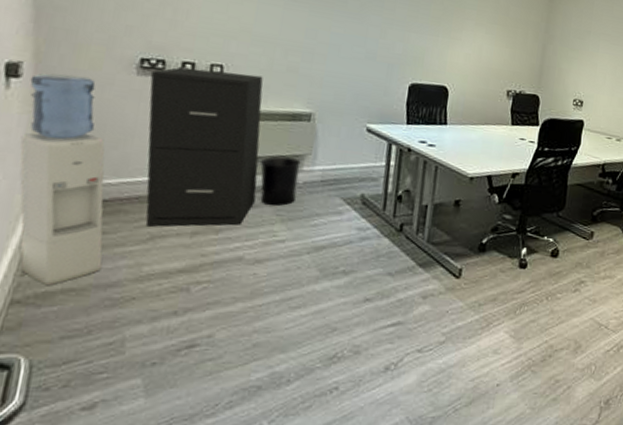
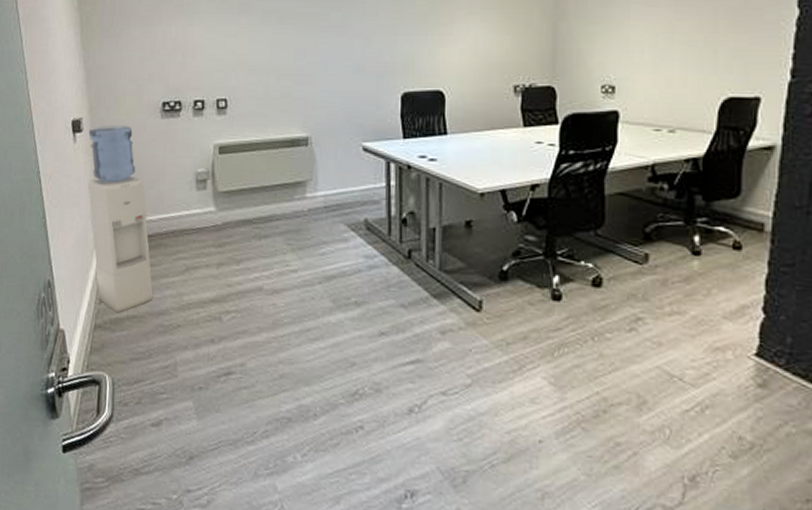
filing cabinet: present [145,67,263,227] -> none [171,105,267,259]
waste bin: present [260,156,301,206] -> none [268,185,304,234]

